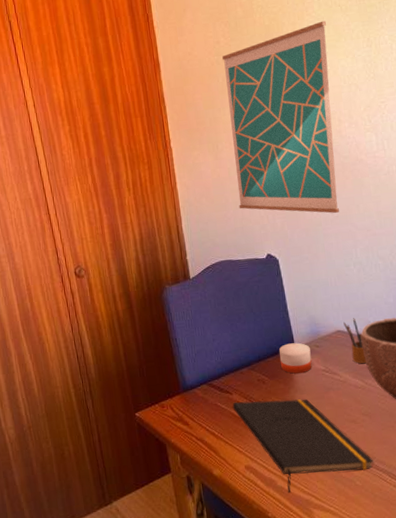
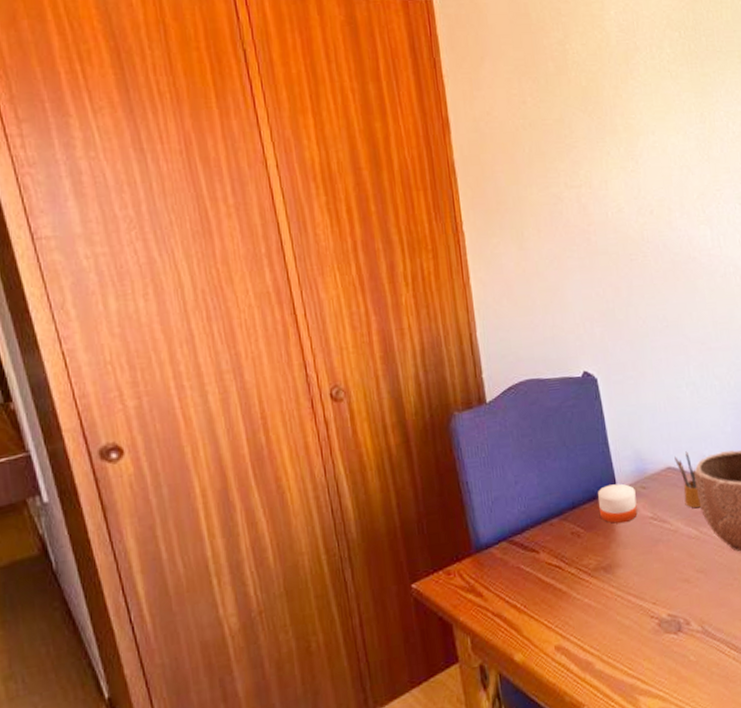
wall art: present [222,20,339,214] -> none [529,87,669,323]
notepad: present [232,399,374,494] -> none [539,555,711,679]

